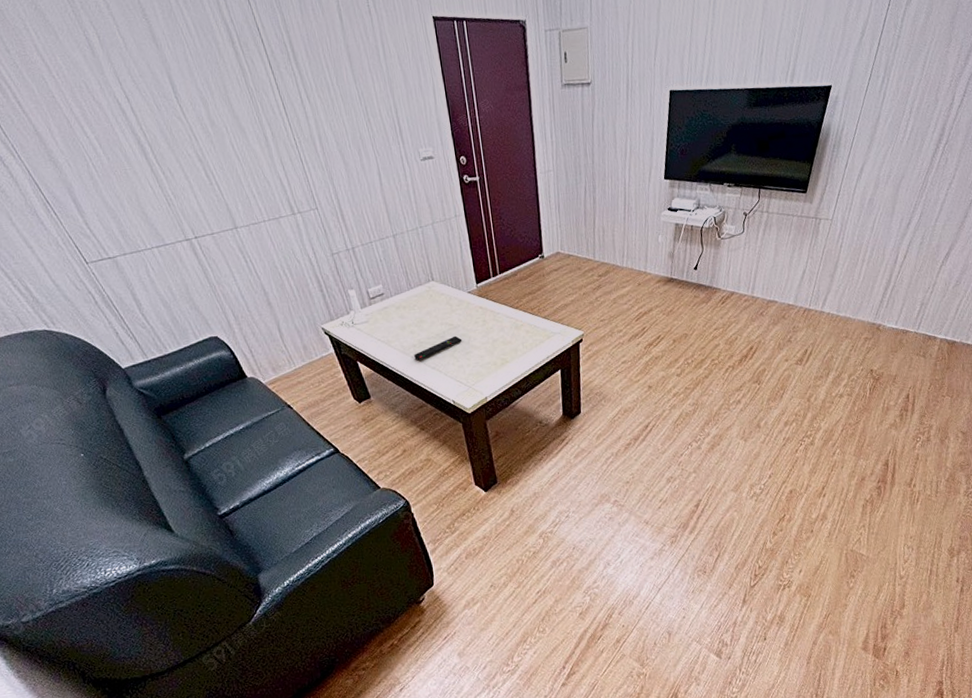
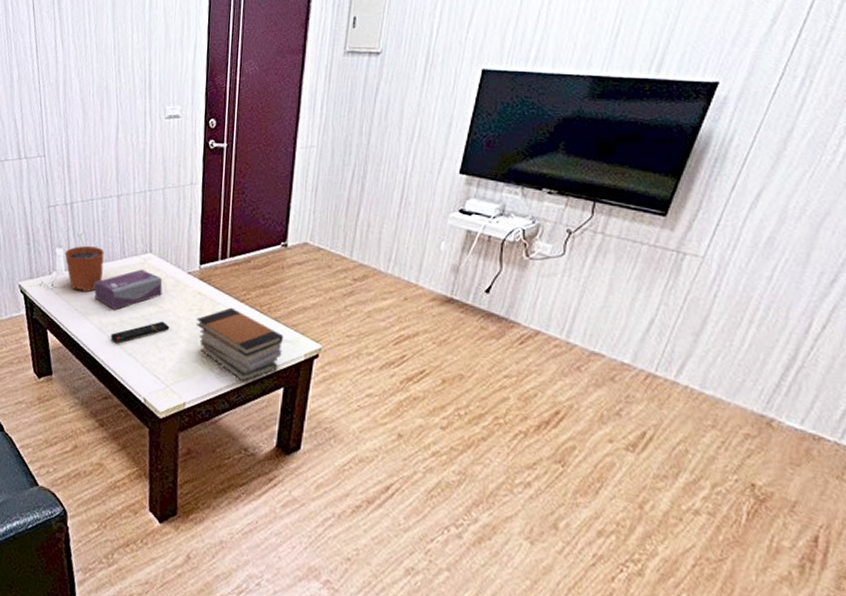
plant pot: none [357,273,396,323] -> present [64,233,105,292]
tissue box: none [389,296,450,335] -> present [94,269,163,311]
book stack: none [482,314,555,372] -> present [196,307,283,382]

